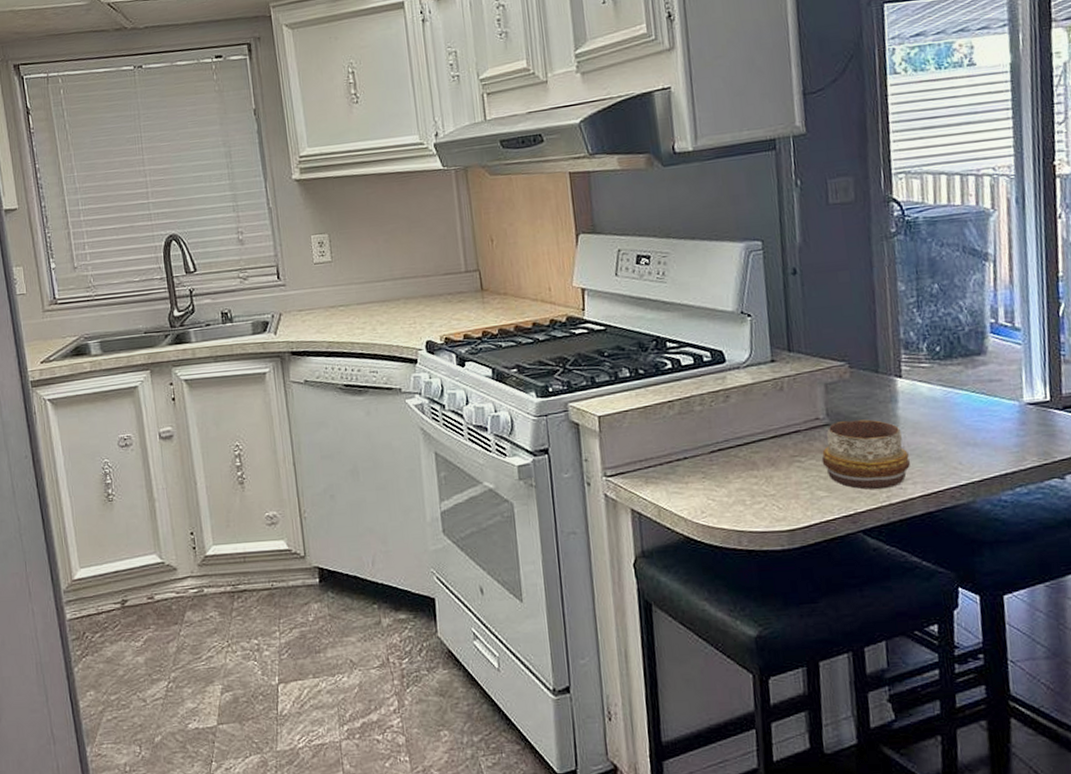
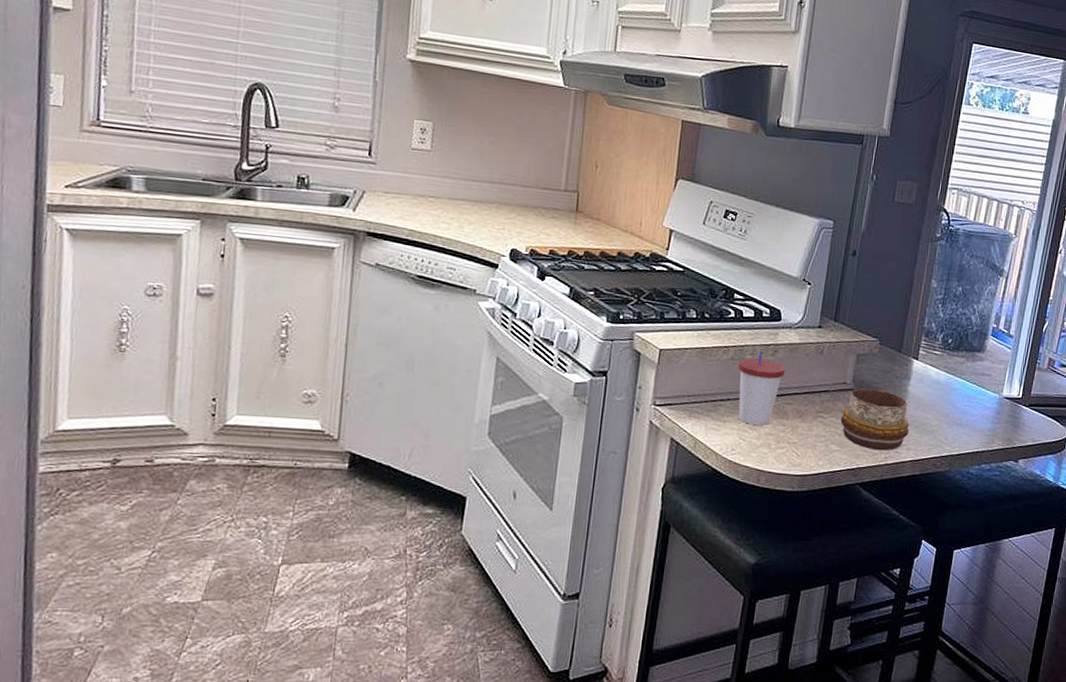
cup: none [687,398,744,482] -> present [738,350,786,425]

